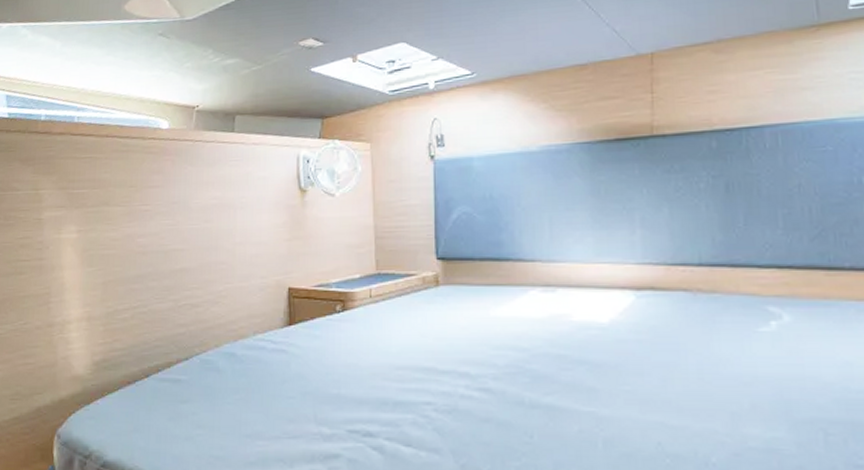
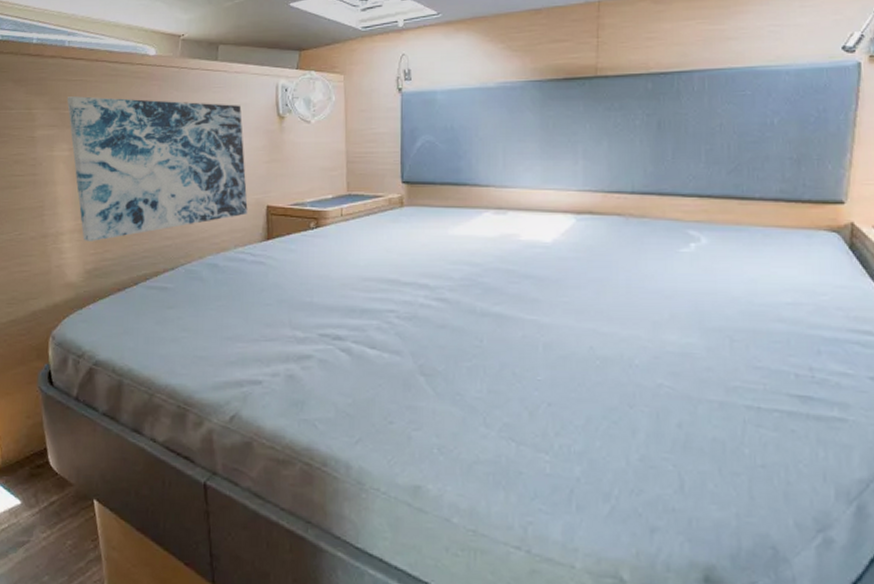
wall art: none [76,174,268,330] -> present [67,96,248,241]

